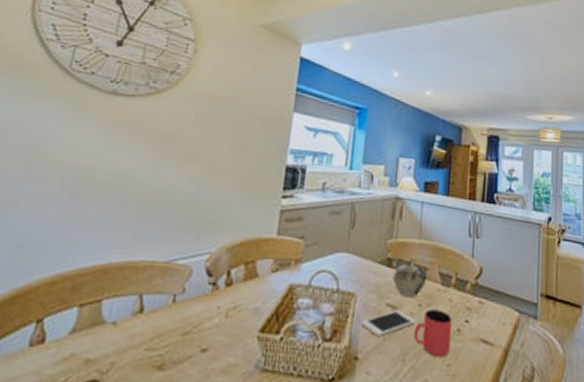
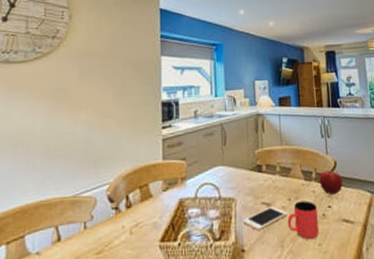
teapot: present [393,257,427,298] -> none [262,163,292,195]
fruit: none [459,275,488,307] -> present [319,168,343,195]

